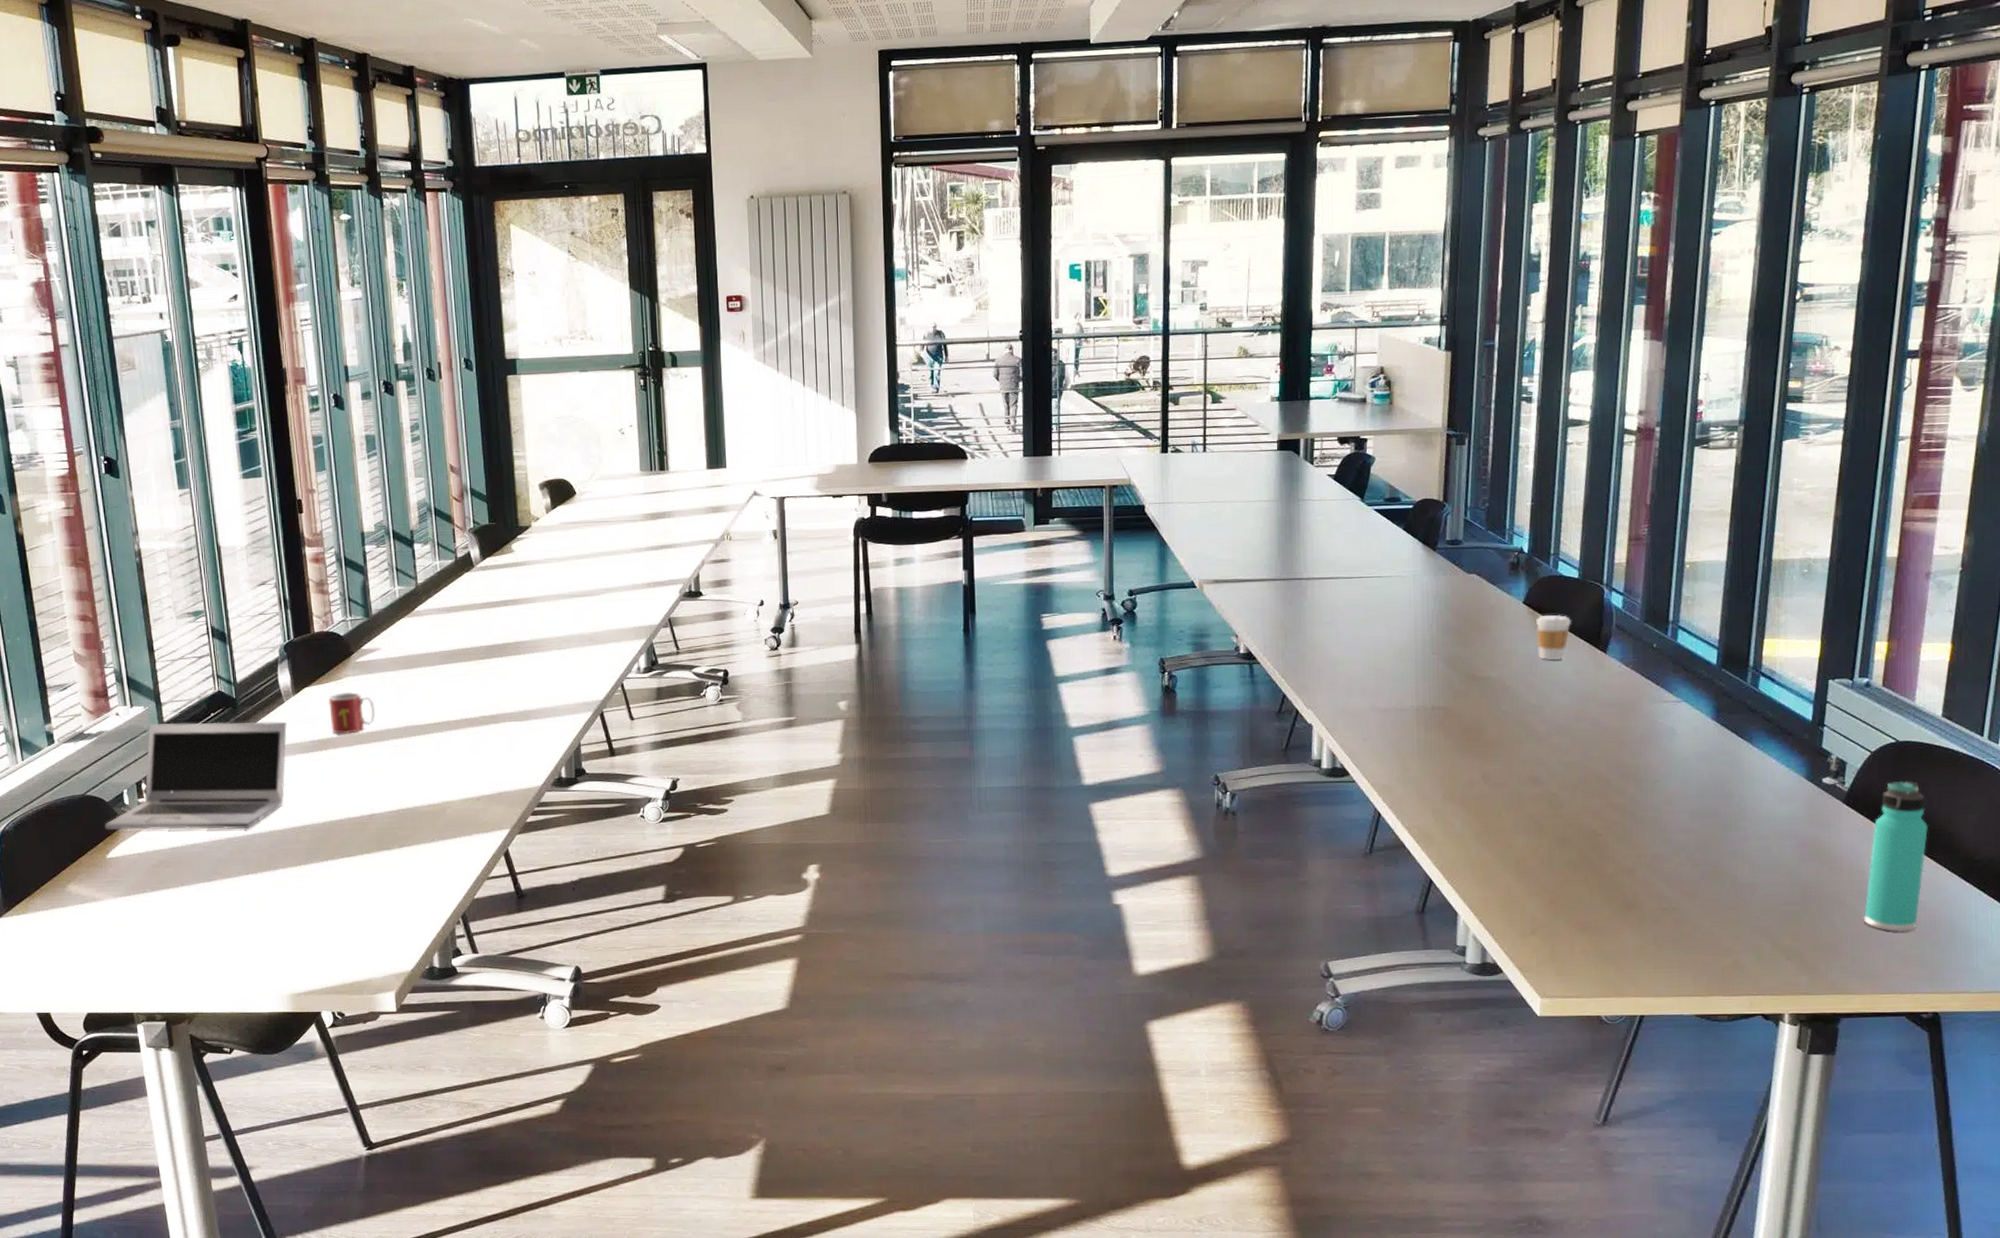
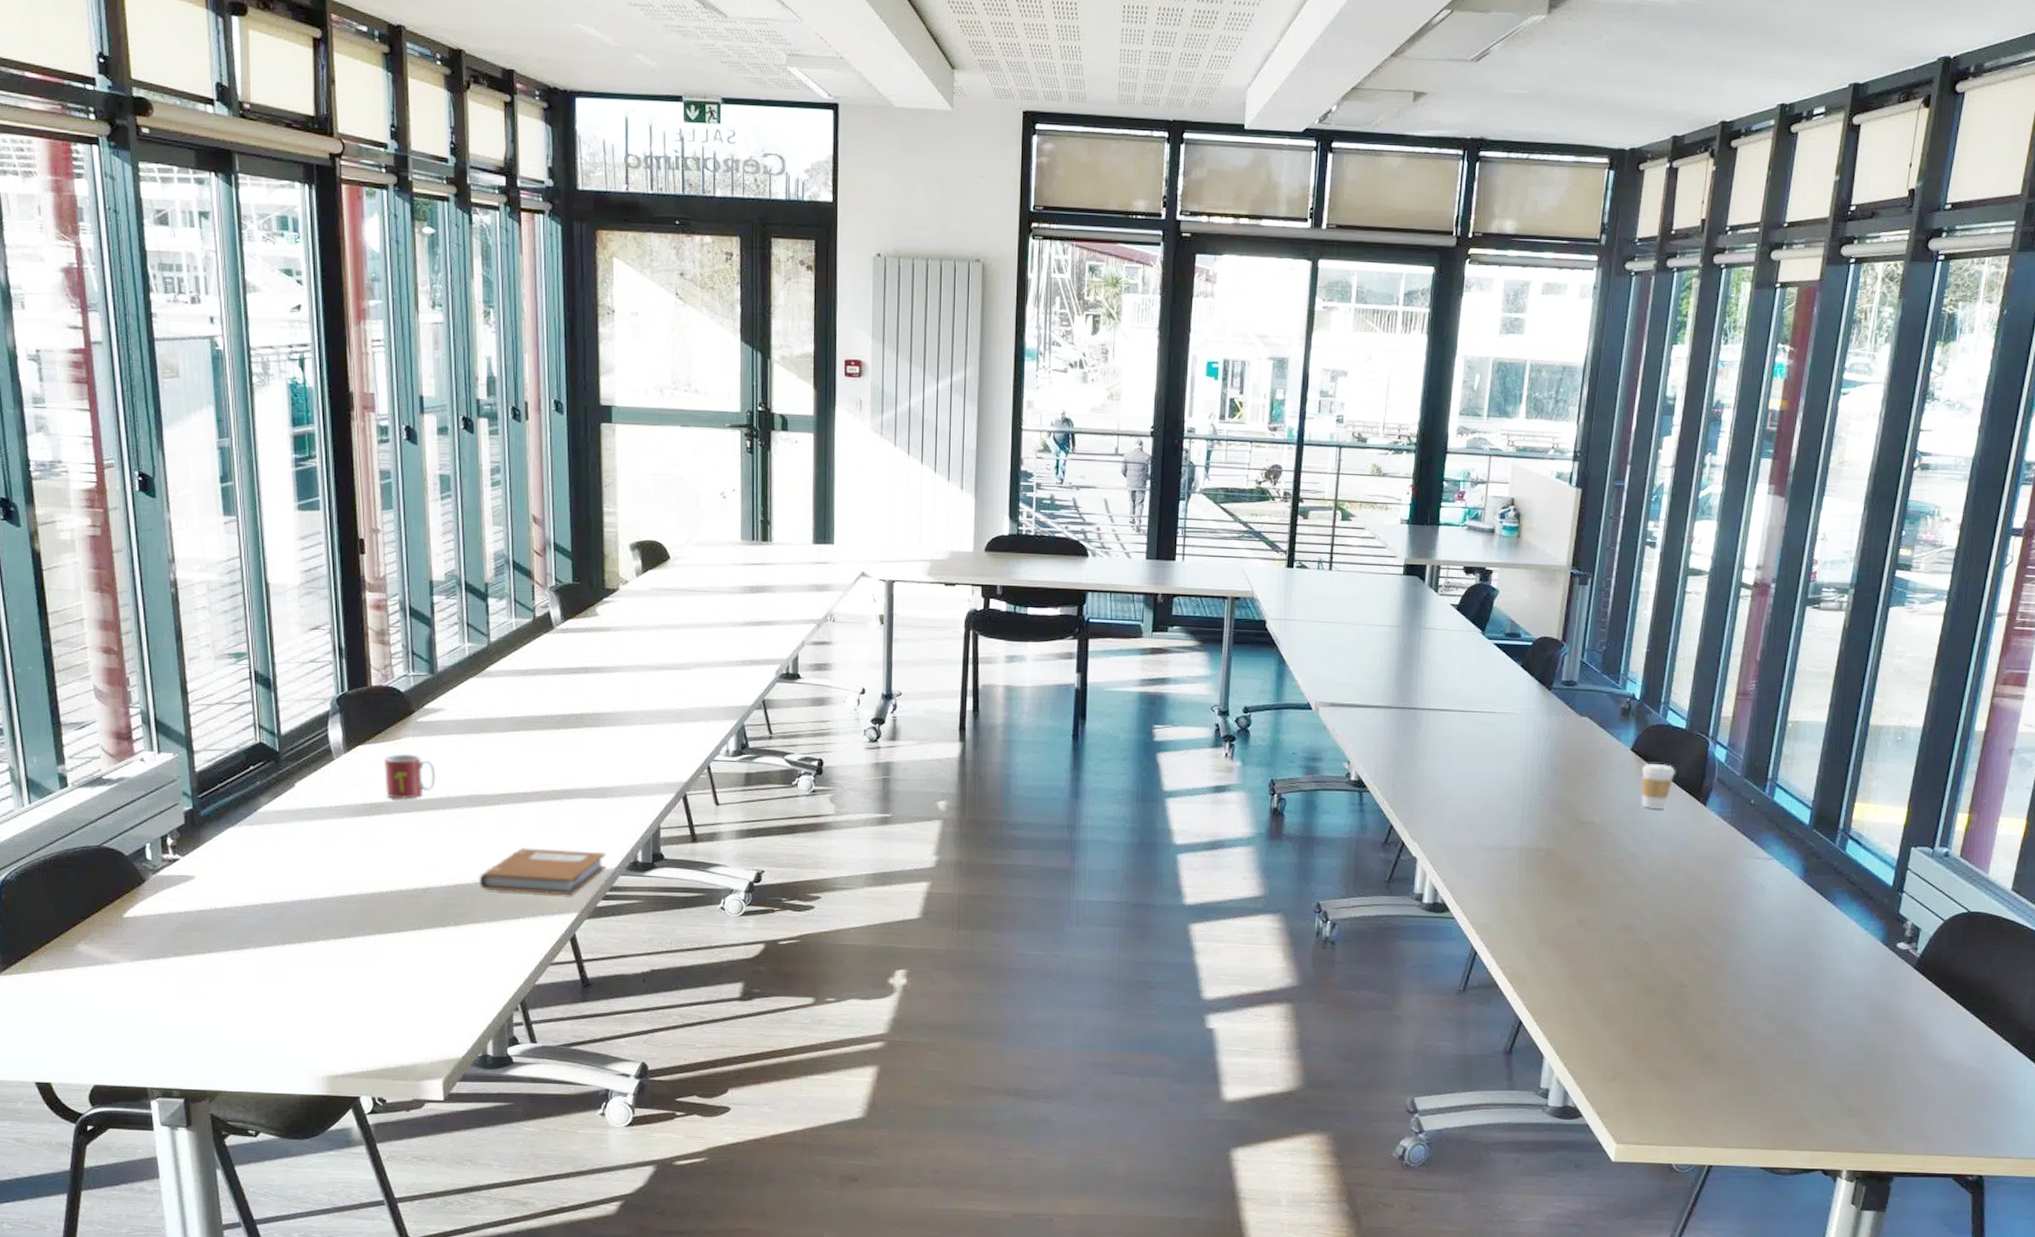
laptop: present [104,721,288,830] -> none [122,773,337,895]
notebook: none [418,770,534,814] -> present [479,848,607,896]
thermos bottle: present [1863,780,1928,932] -> none [1922,950,1989,1097]

